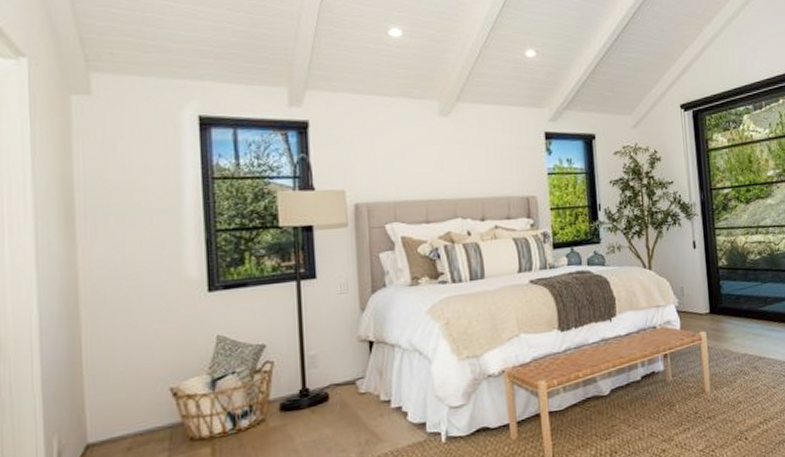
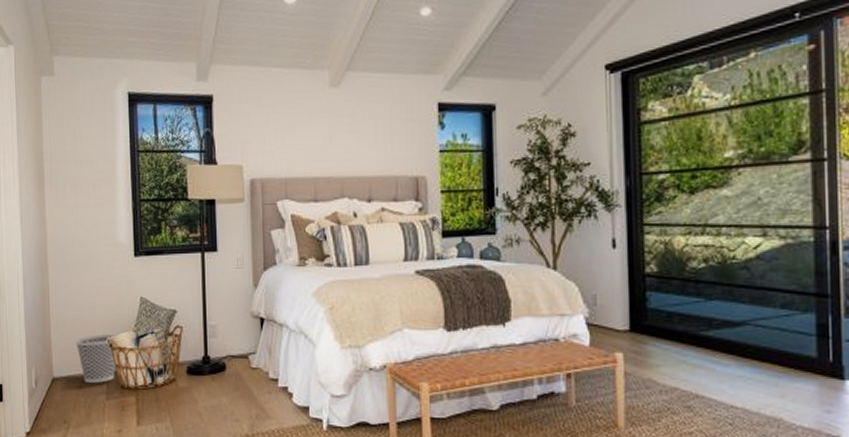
wastebasket: none [122,381,185,442] -> present [75,335,118,383]

